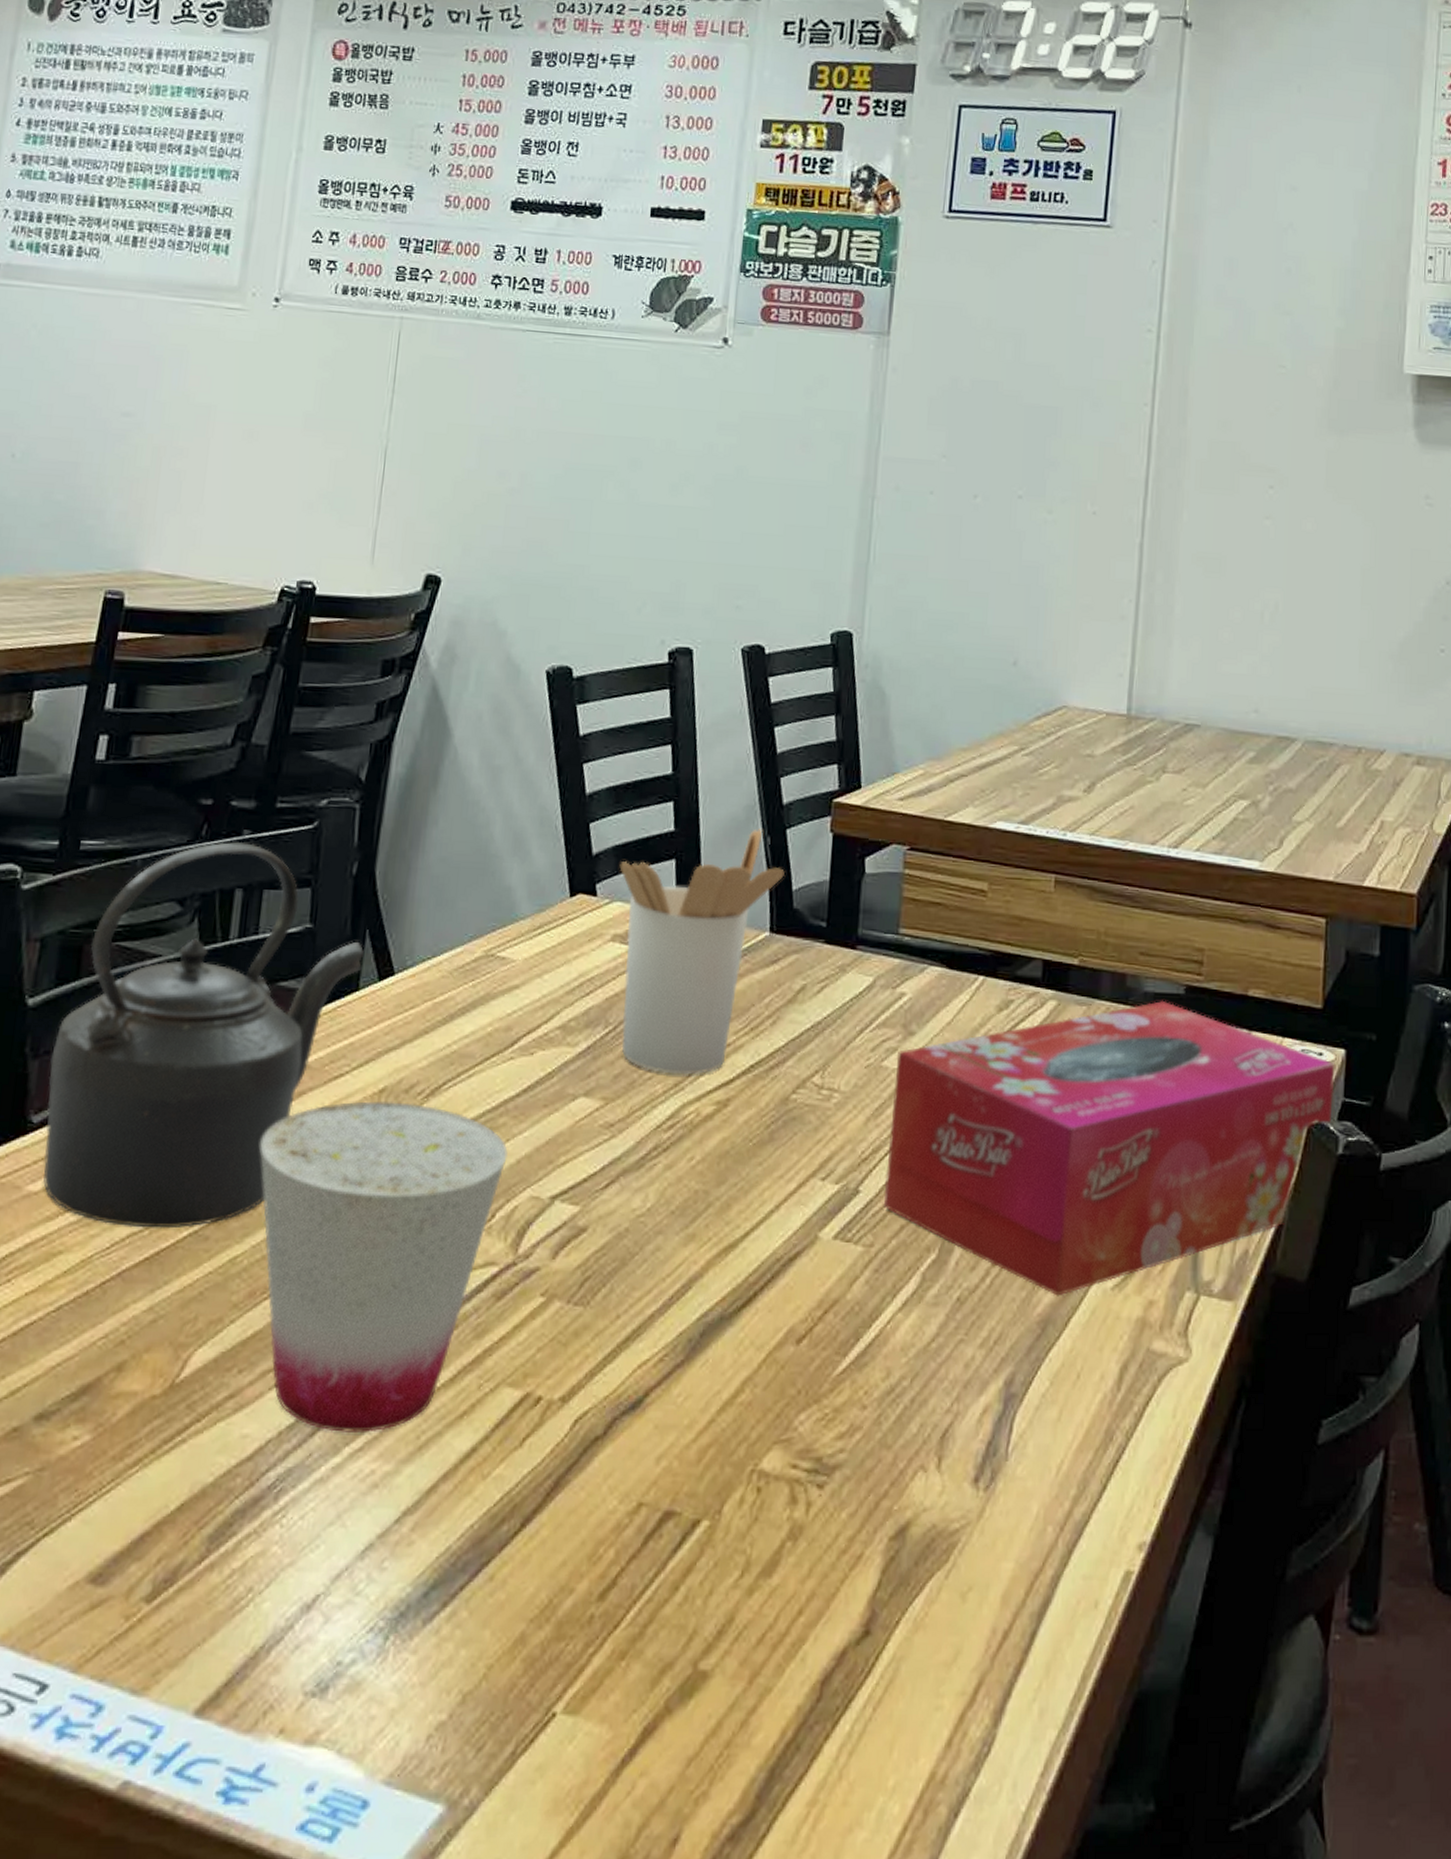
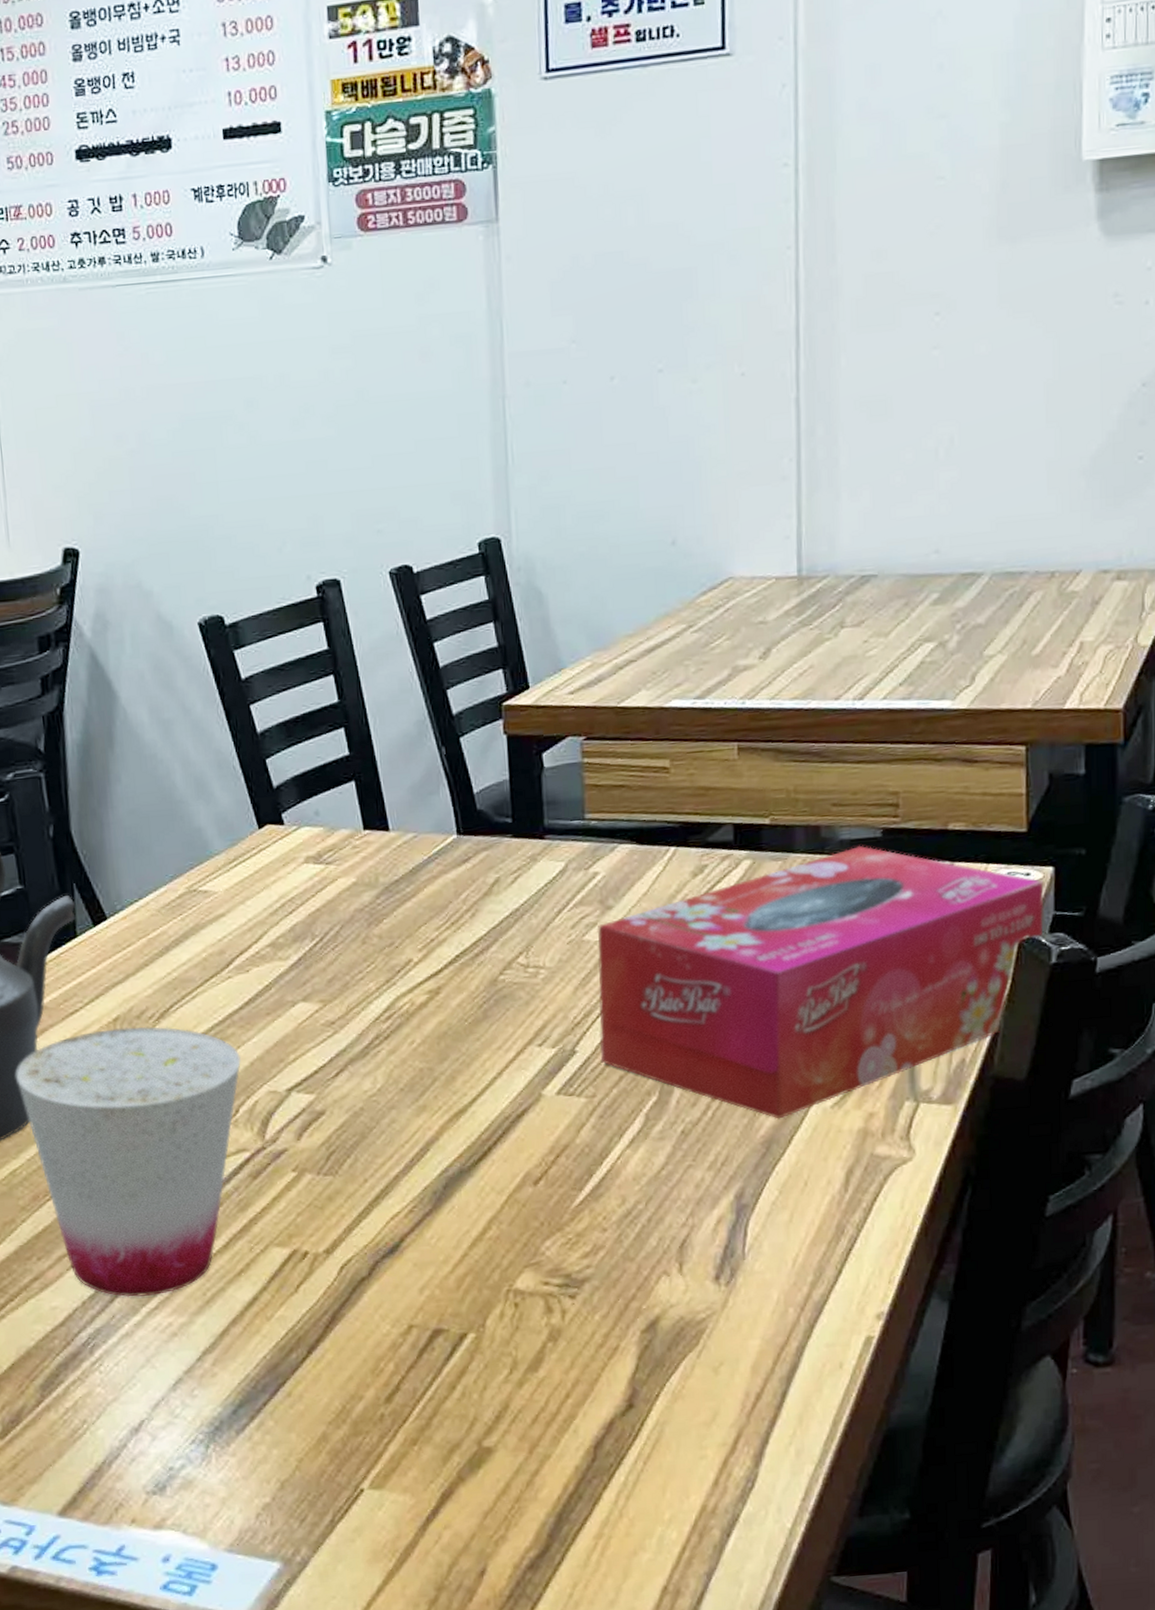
utensil holder: present [619,828,785,1075] -> none [301,741,464,973]

